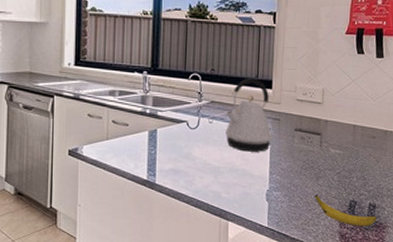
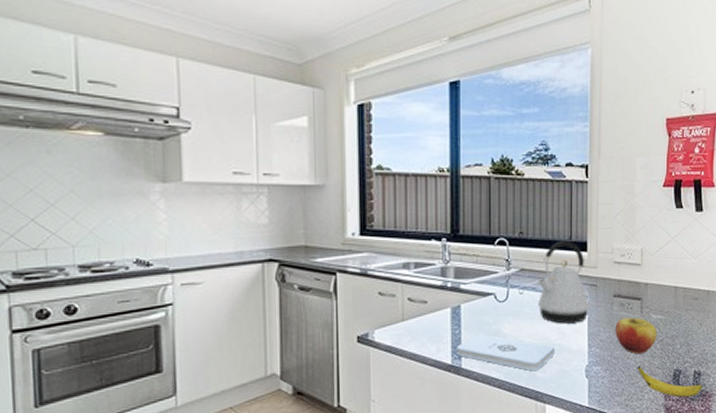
notepad: none [151,156,239,192] -> present [456,334,555,372]
apple: none [295,150,335,184] -> present [615,317,657,355]

